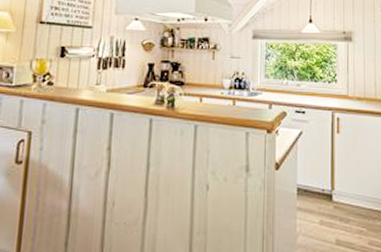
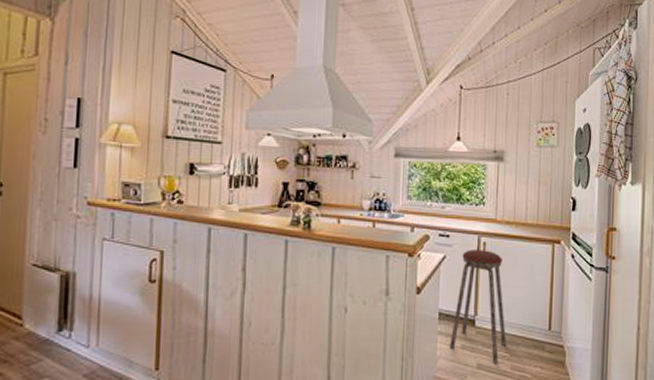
music stool: none [308,125,364,240] -> present [449,250,507,365]

